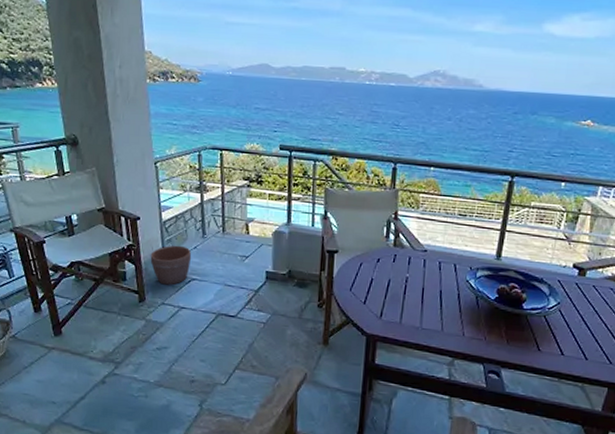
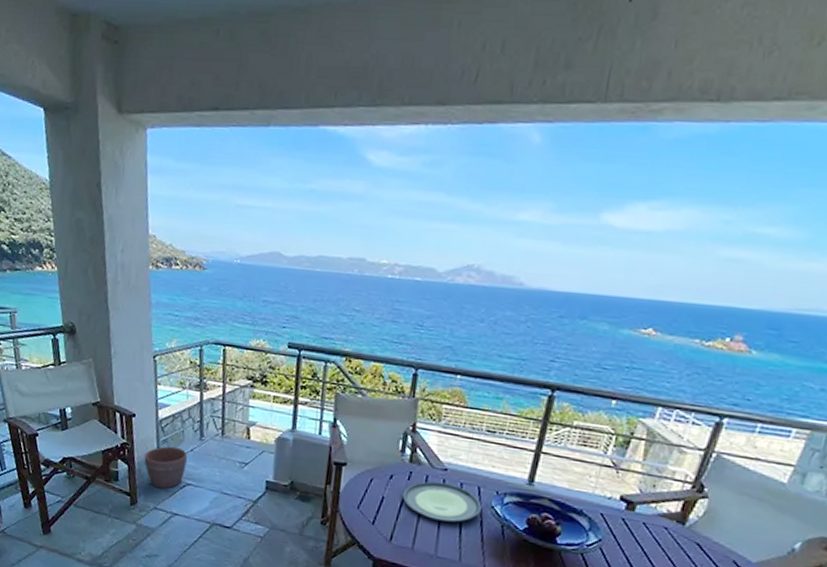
plate: none [389,262,458,297] -> present [402,481,482,523]

